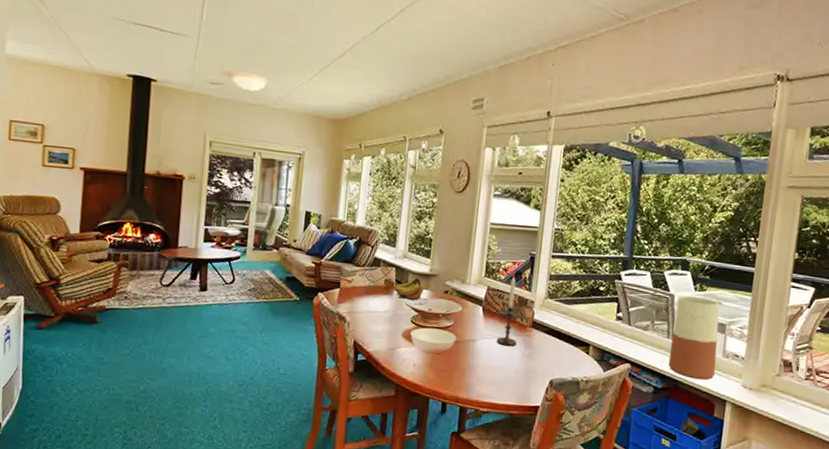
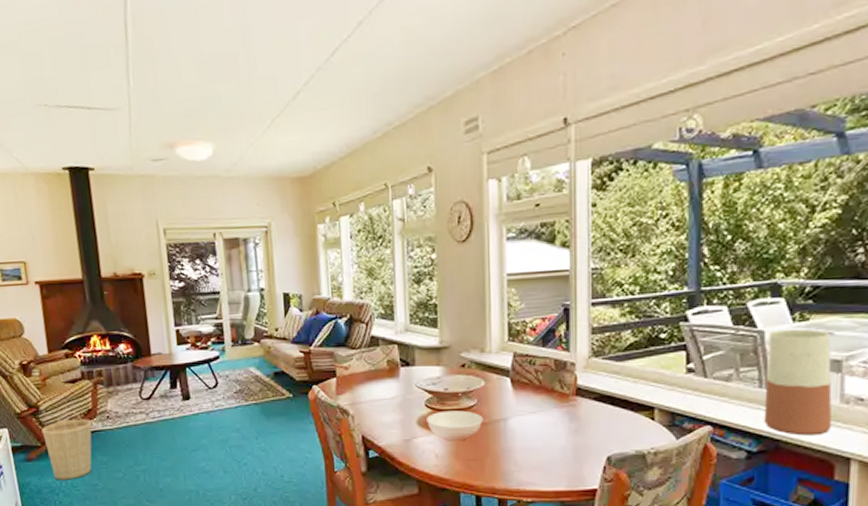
basket: none [58,288,110,352] -> present [41,412,92,480]
fruit: present [392,277,424,301] -> none [397,353,435,382]
candlestick: present [497,270,522,347] -> none [530,328,561,422]

